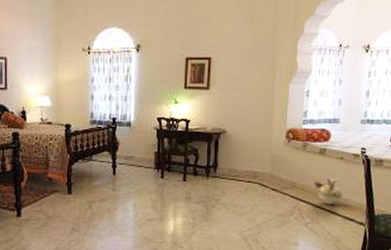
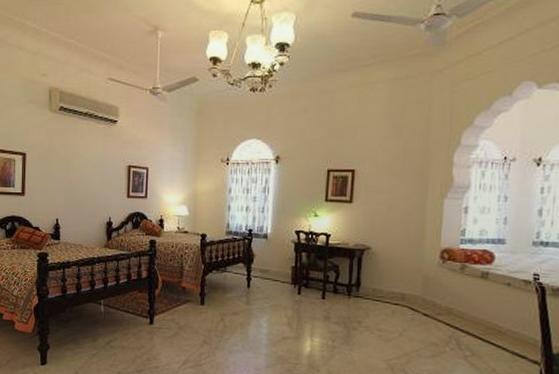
ceramic jug: present [314,177,343,205] -> none [474,305,511,337]

